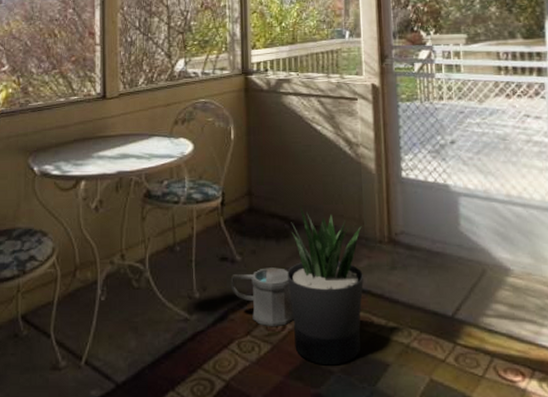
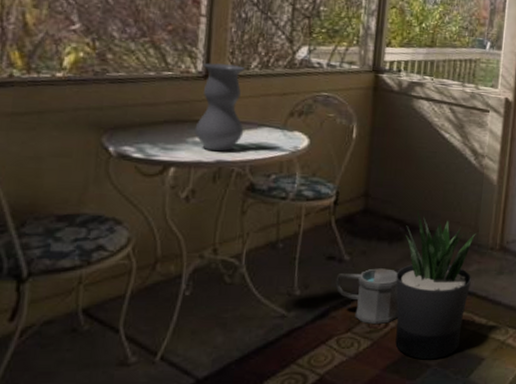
vase: none [98,84,138,163] -> present [194,63,246,152]

